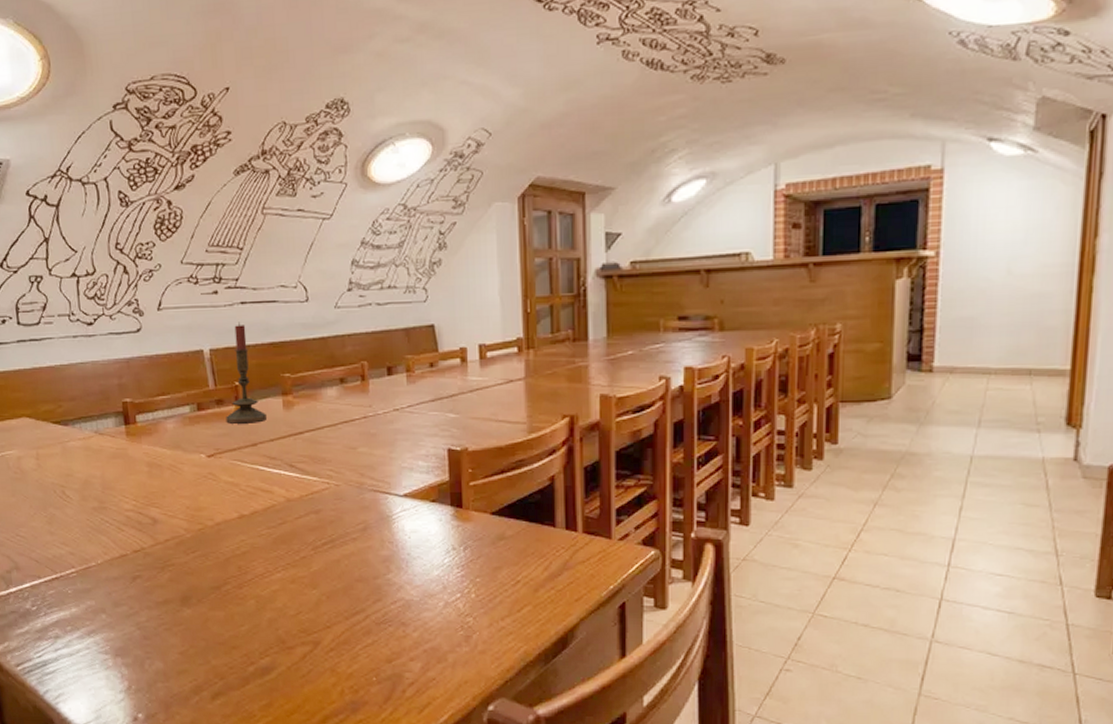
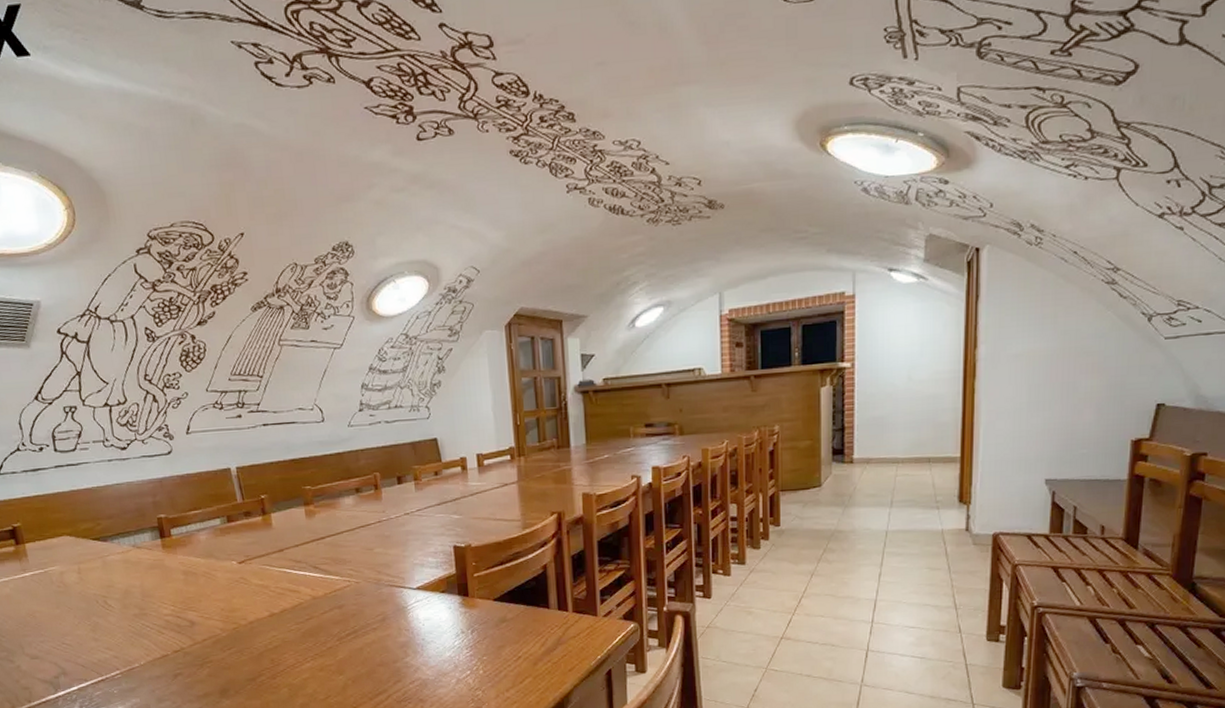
candle: present [226,322,267,424] -> none [254,442,291,533]

